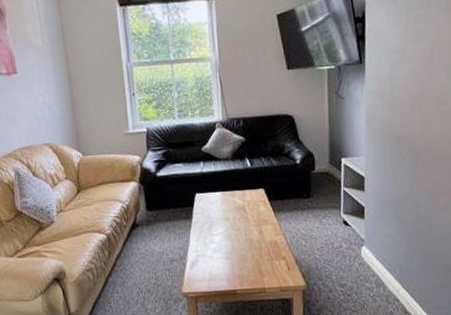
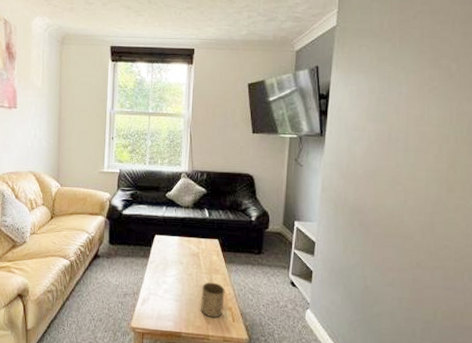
cup: none [252,233,277,270] -> present [201,282,225,318]

